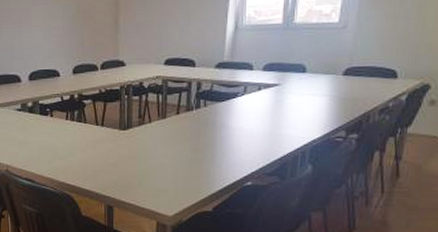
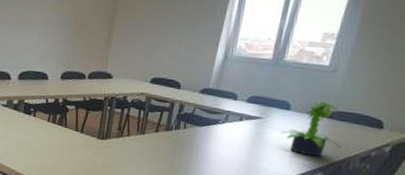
potted plant: none [300,59,360,116] -> present [281,101,341,157]

